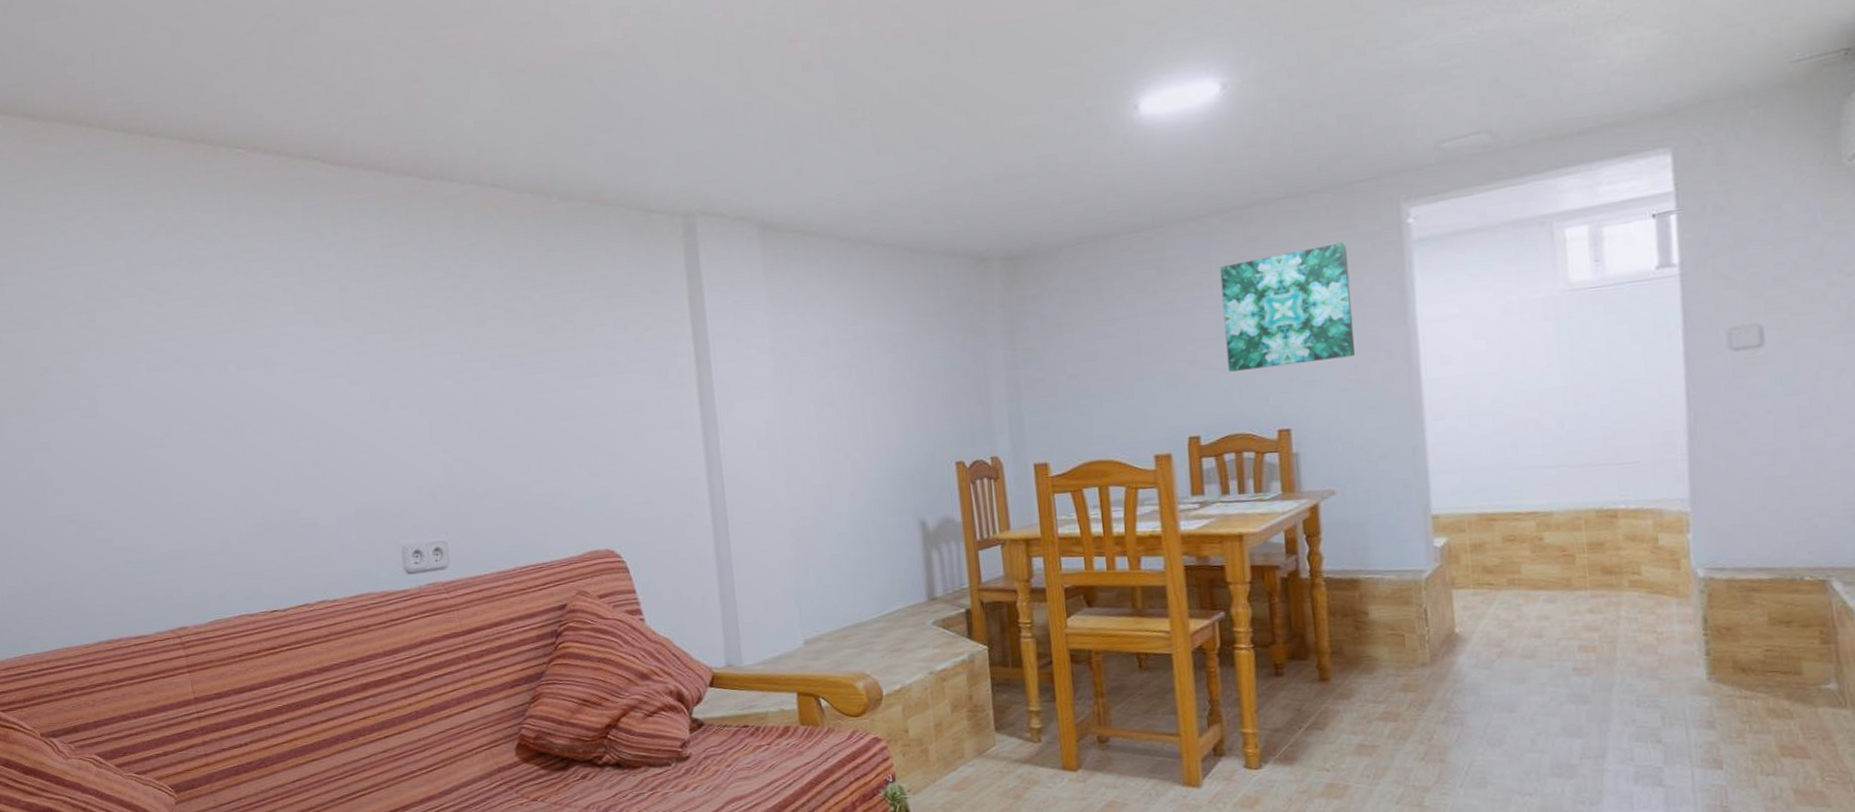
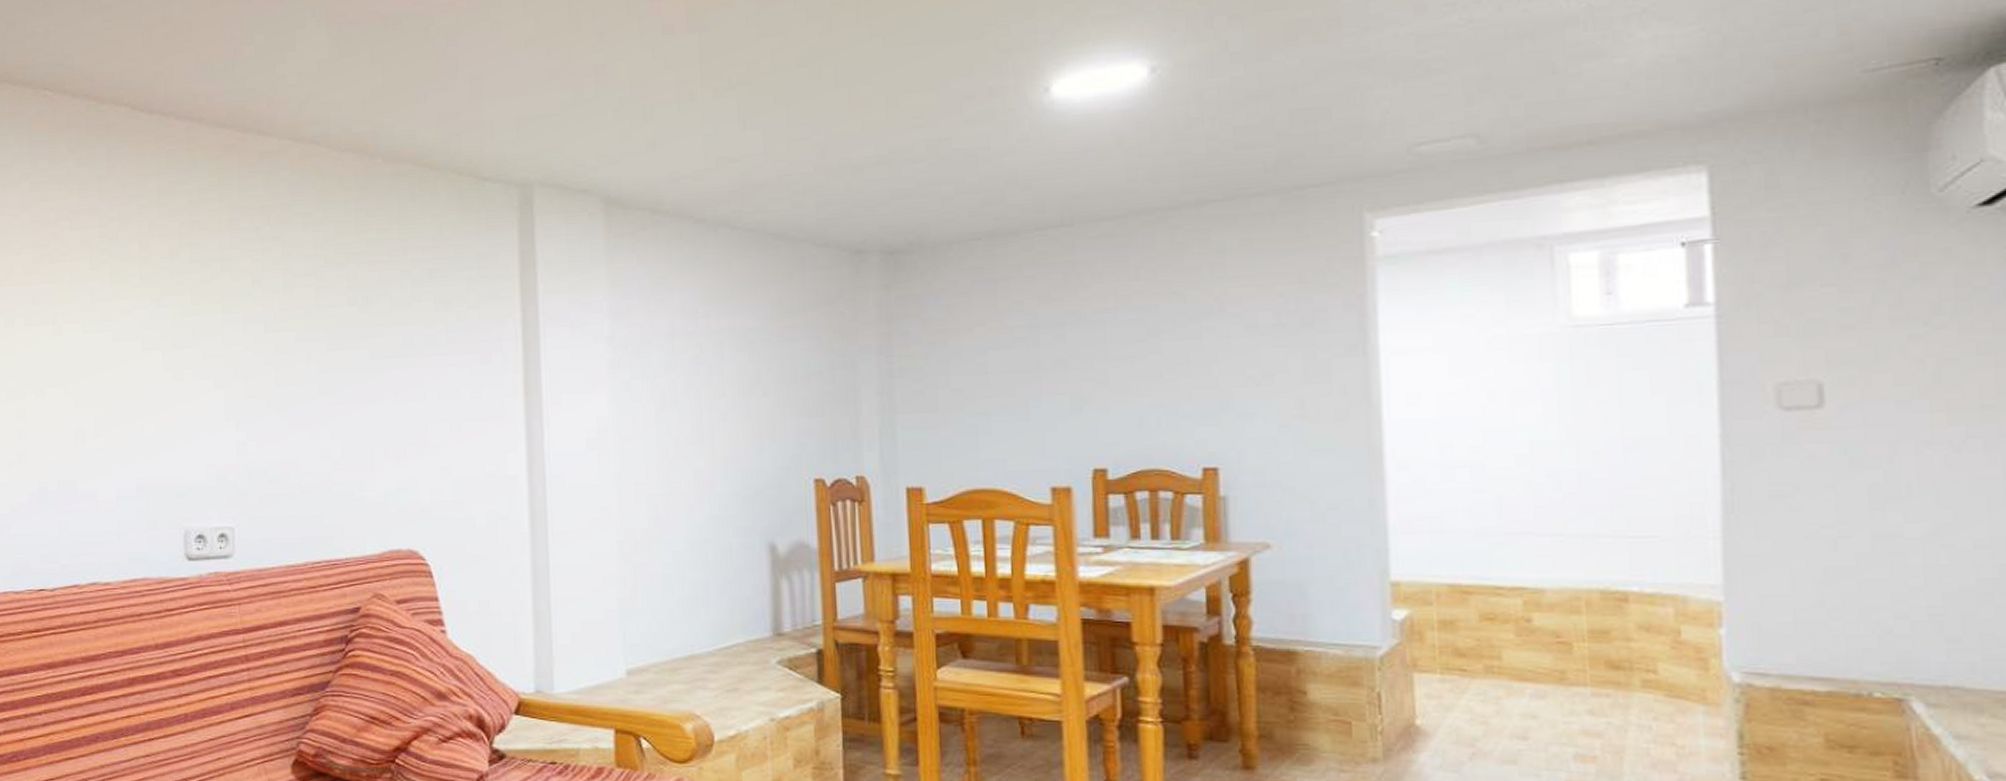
wall art: present [1219,242,1356,372] -> none [1139,255,1302,396]

